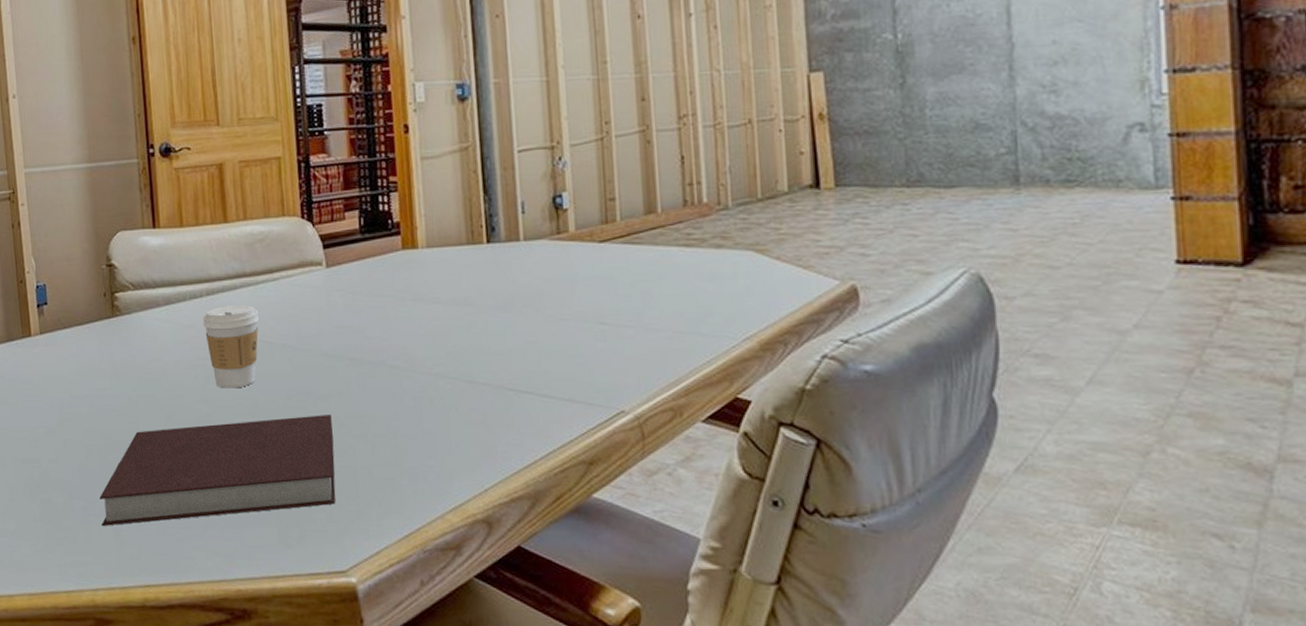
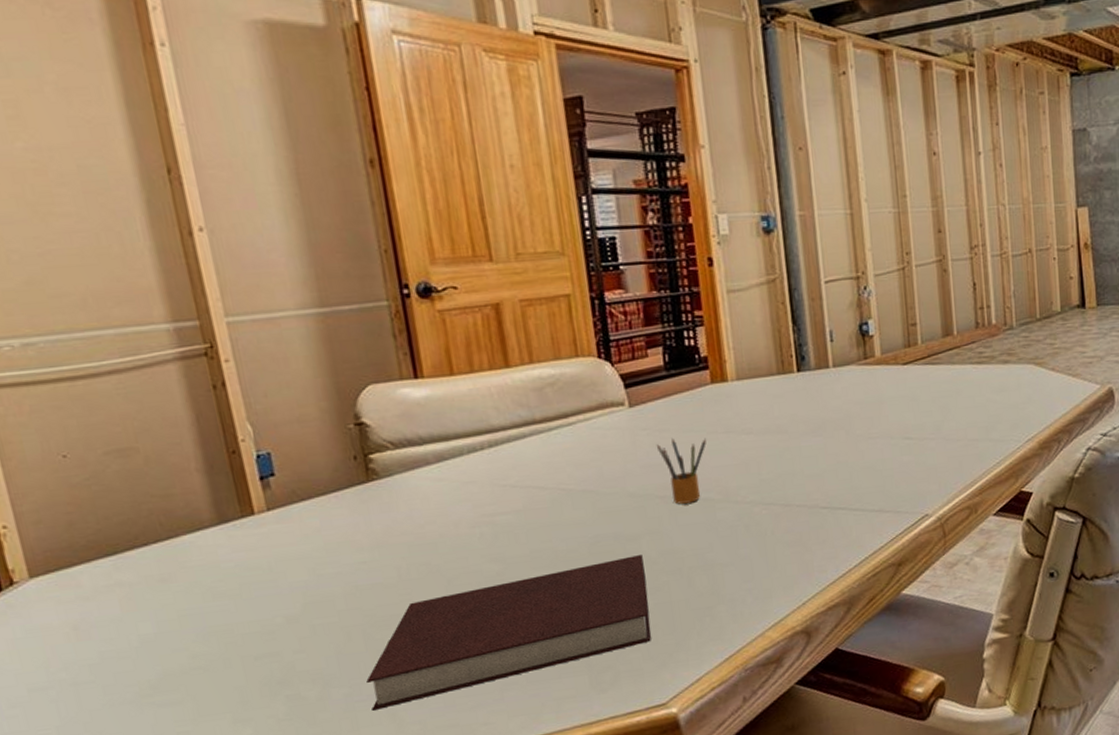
coffee cup: present [202,304,260,389] -> none [485,453,555,544]
pencil box: none [348,302,395,368] -> present [656,438,706,504]

